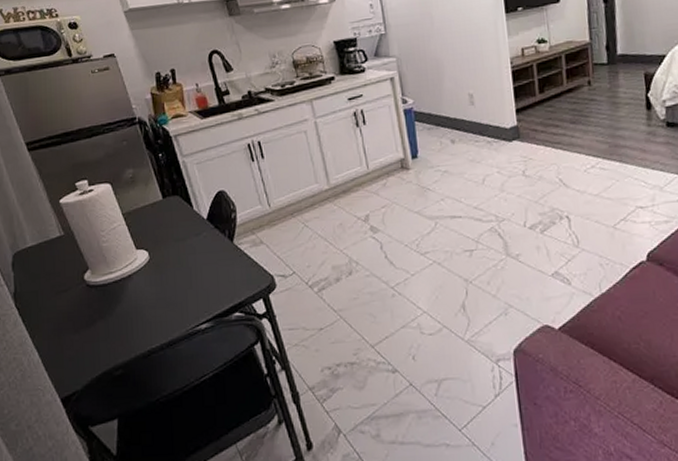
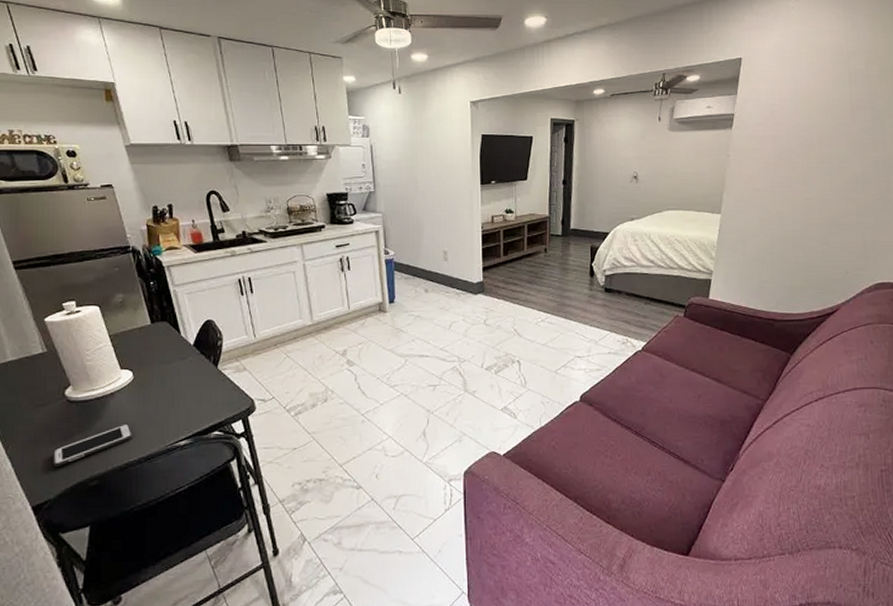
cell phone: none [77,307,153,355] -> present [53,423,133,466]

